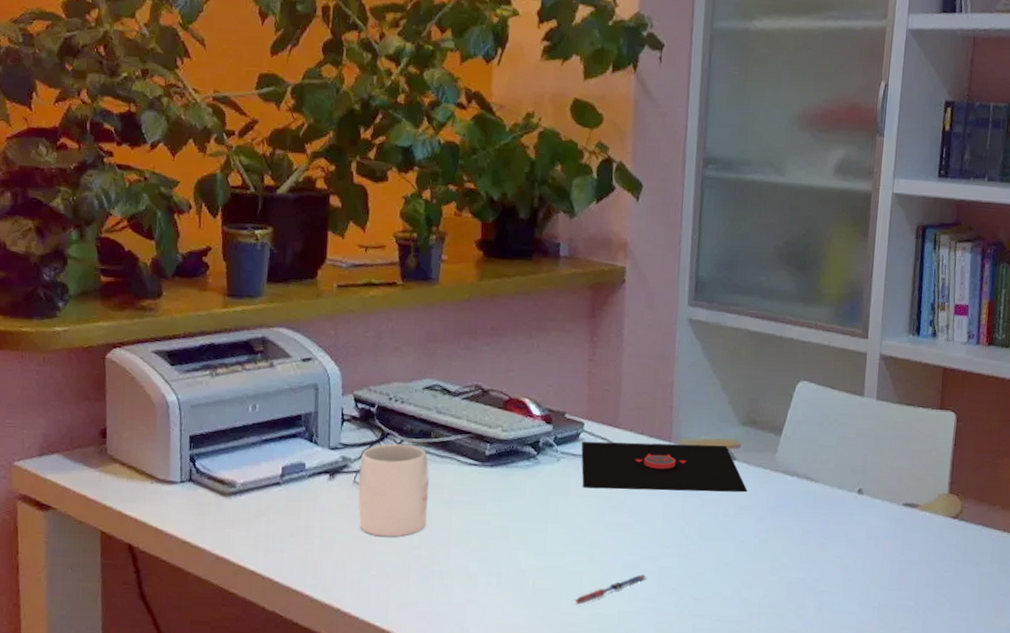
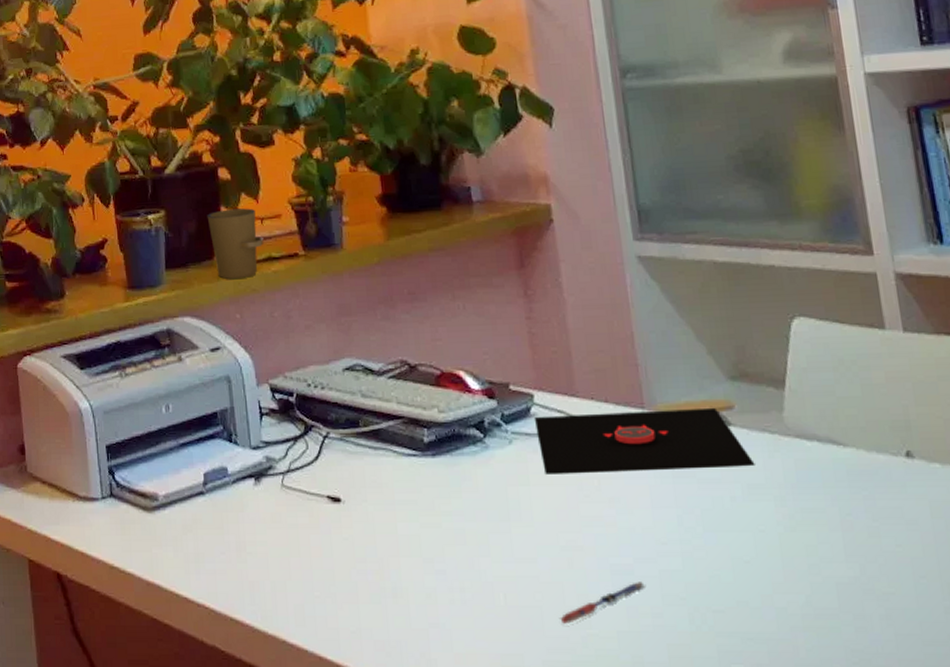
cup: none [313,234,366,299] -> present [206,208,264,279]
mug: present [358,443,429,537] -> none [285,436,369,549]

